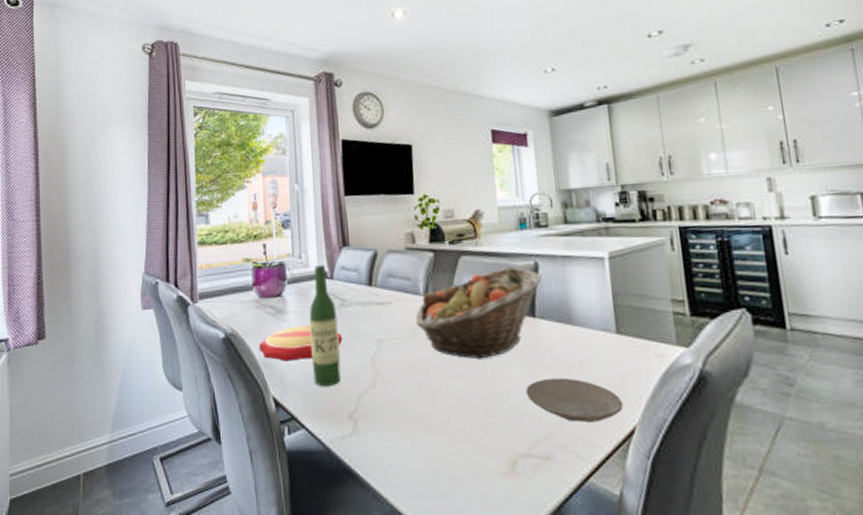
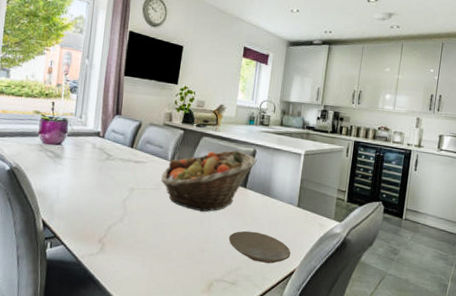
plate: present [259,325,343,361] -> none [36,169,104,195]
wine bottle: present [309,265,341,387] -> none [76,125,103,217]

